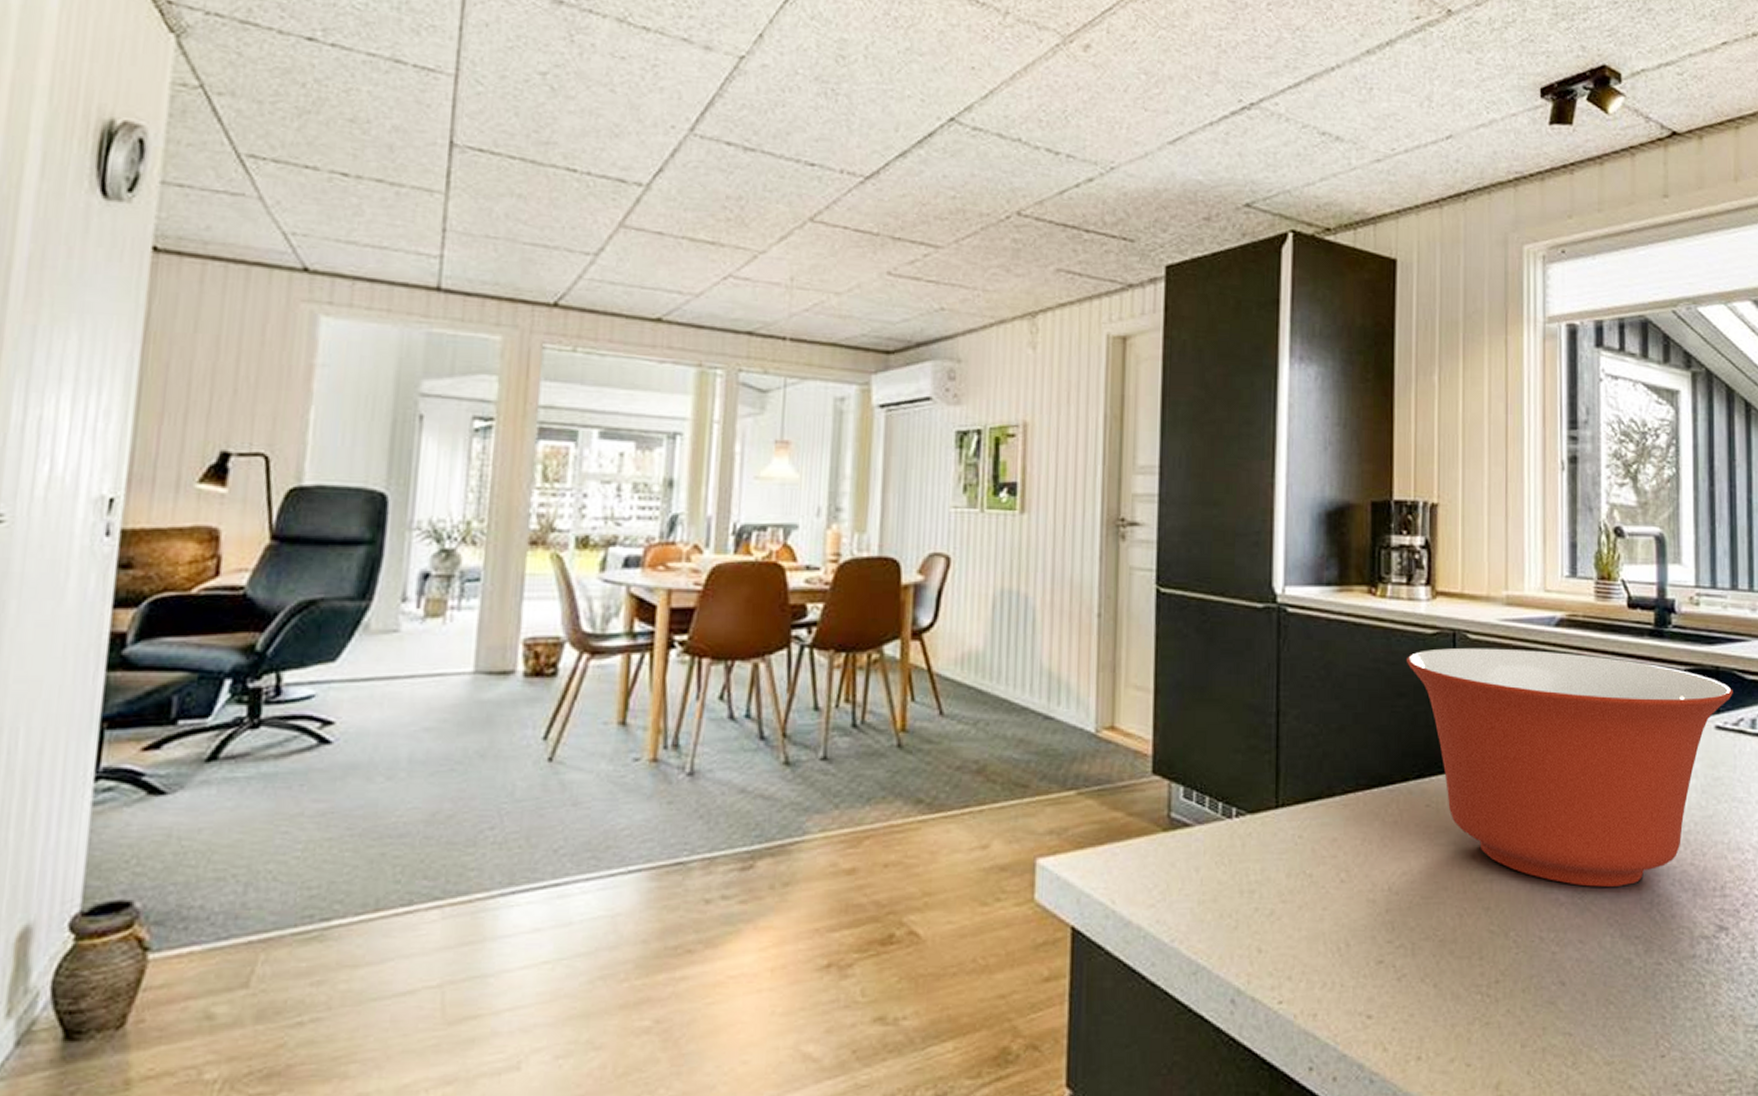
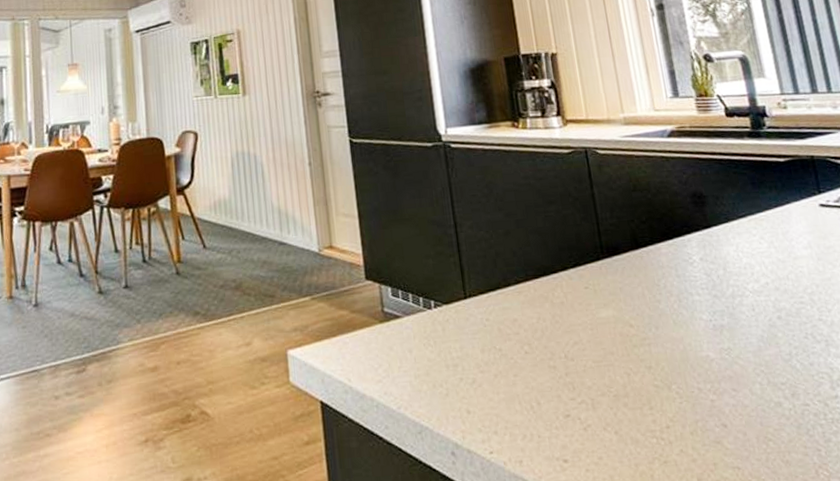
mixing bowl: present [1405,647,1733,887] -> none [550,157,830,345]

